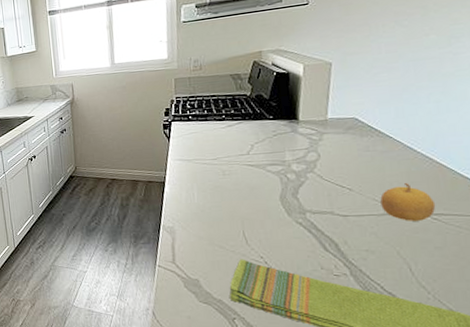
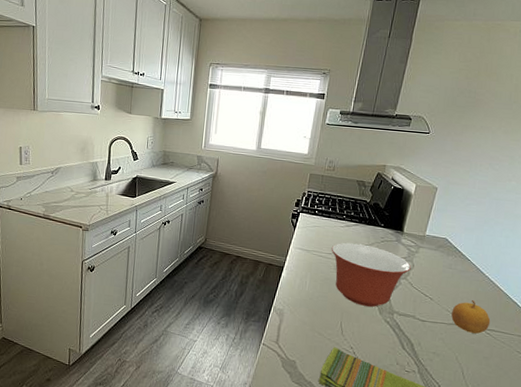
mixing bowl: none [215,142,317,210] -> present [331,242,411,307]

